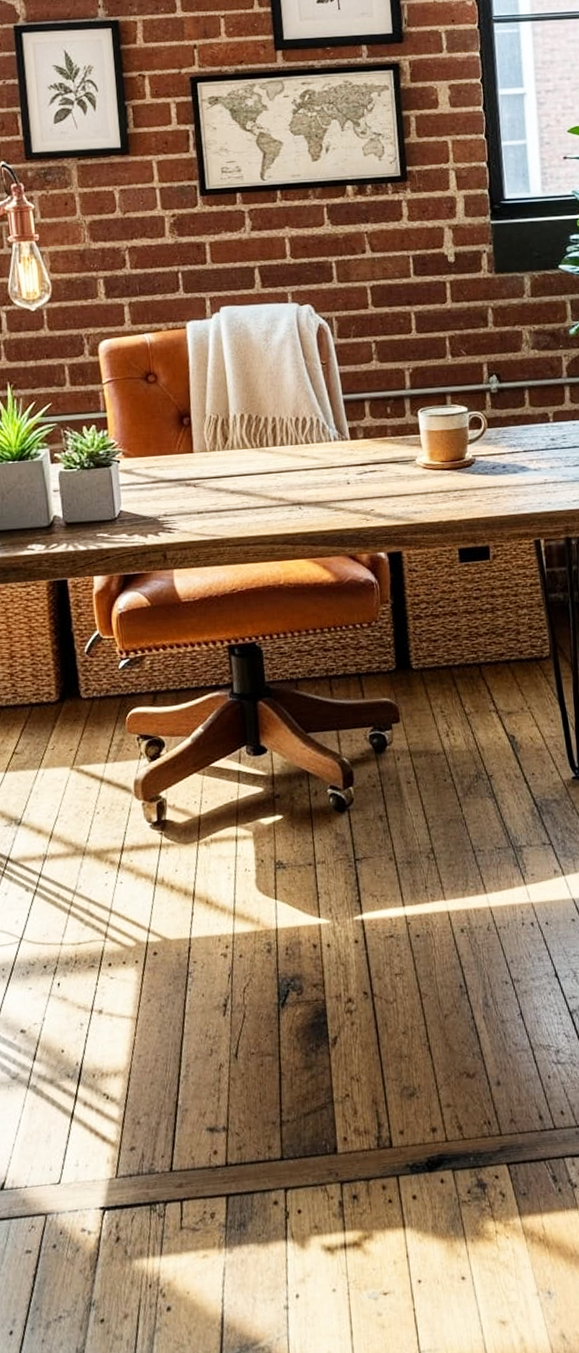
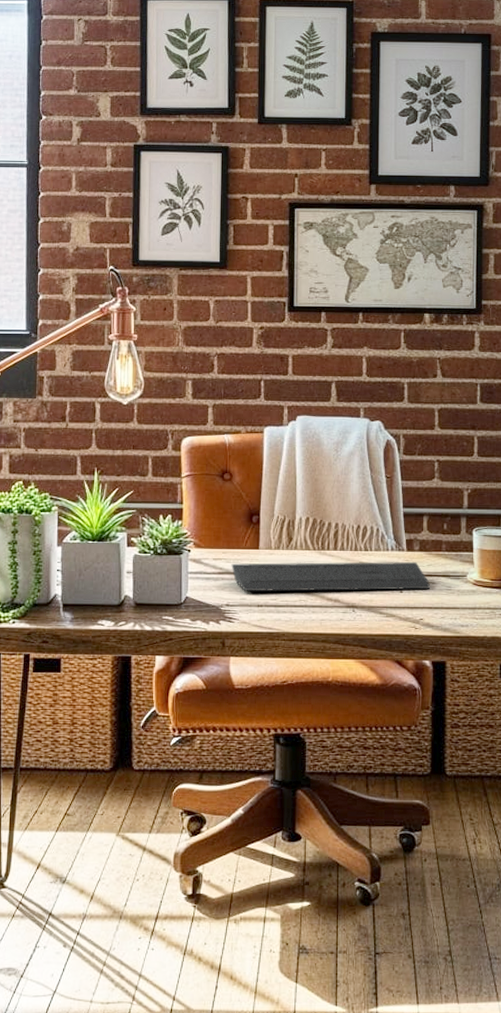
keyboard: none [165,451,379,498] -> present [231,562,431,592]

